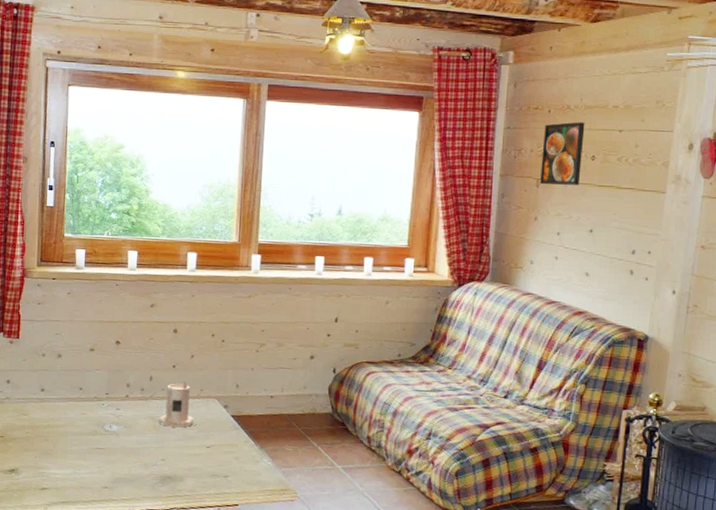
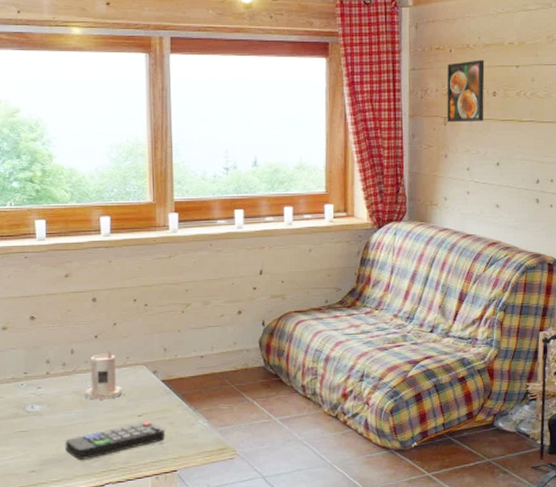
remote control: none [136,453,230,483] -> present [65,421,165,460]

